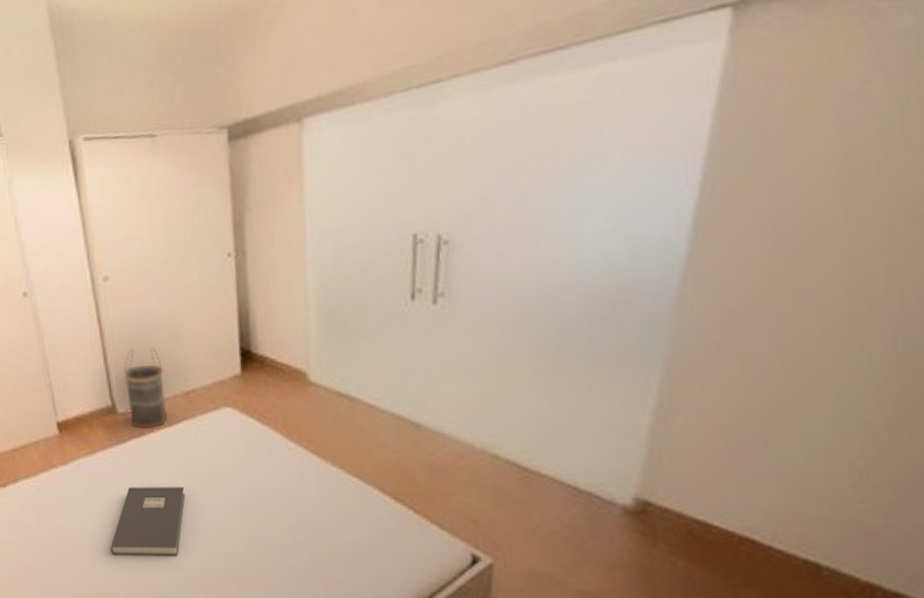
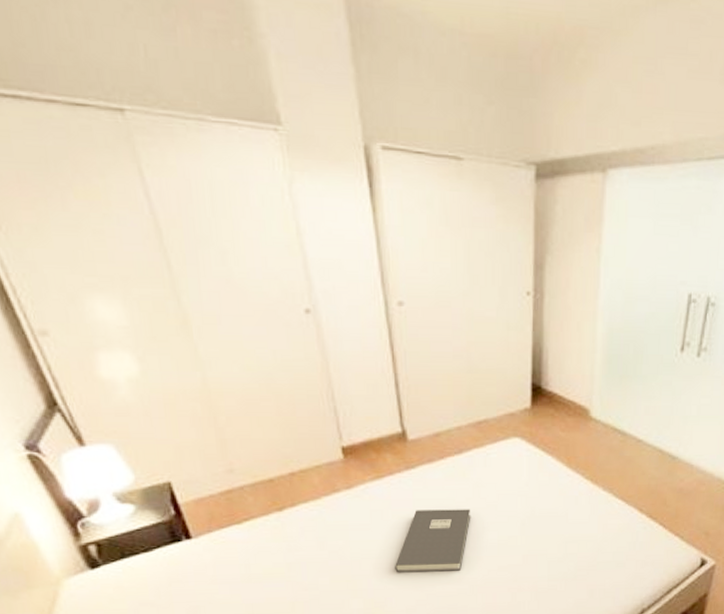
basket: present [124,347,168,429] -> none [416,377,458,455]

